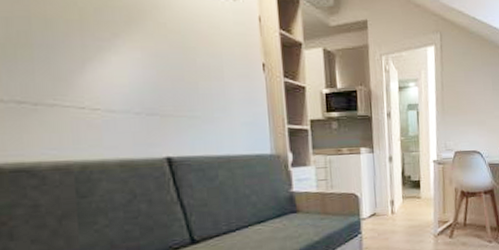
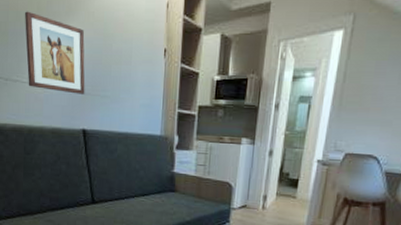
wall art: none [59,18,165,117] -> present [25,11,85,94]

